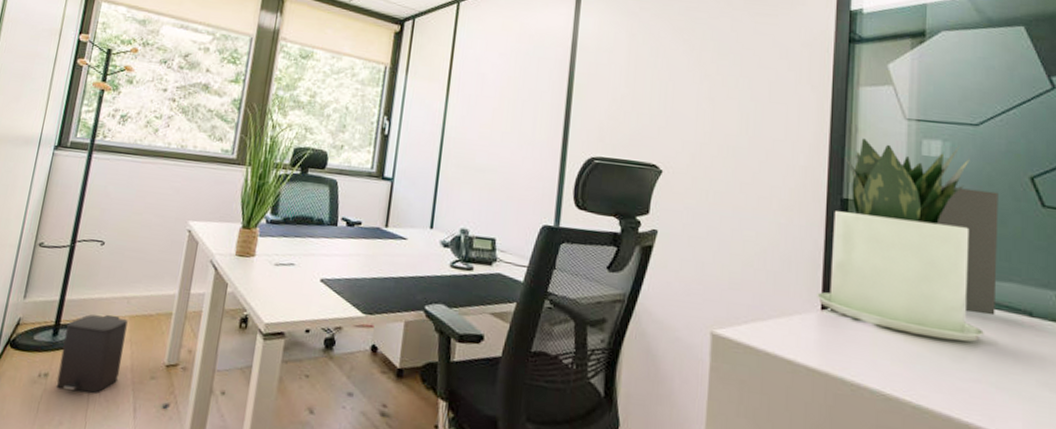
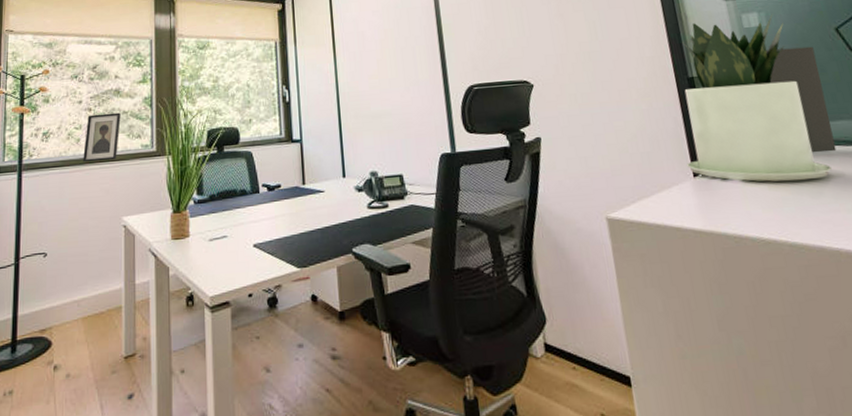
pedal bin: present [56,314,128,393] -> none [22,320,82,403]
picture frame: none [157,106,206,160] -> present [83,112,121,163]

